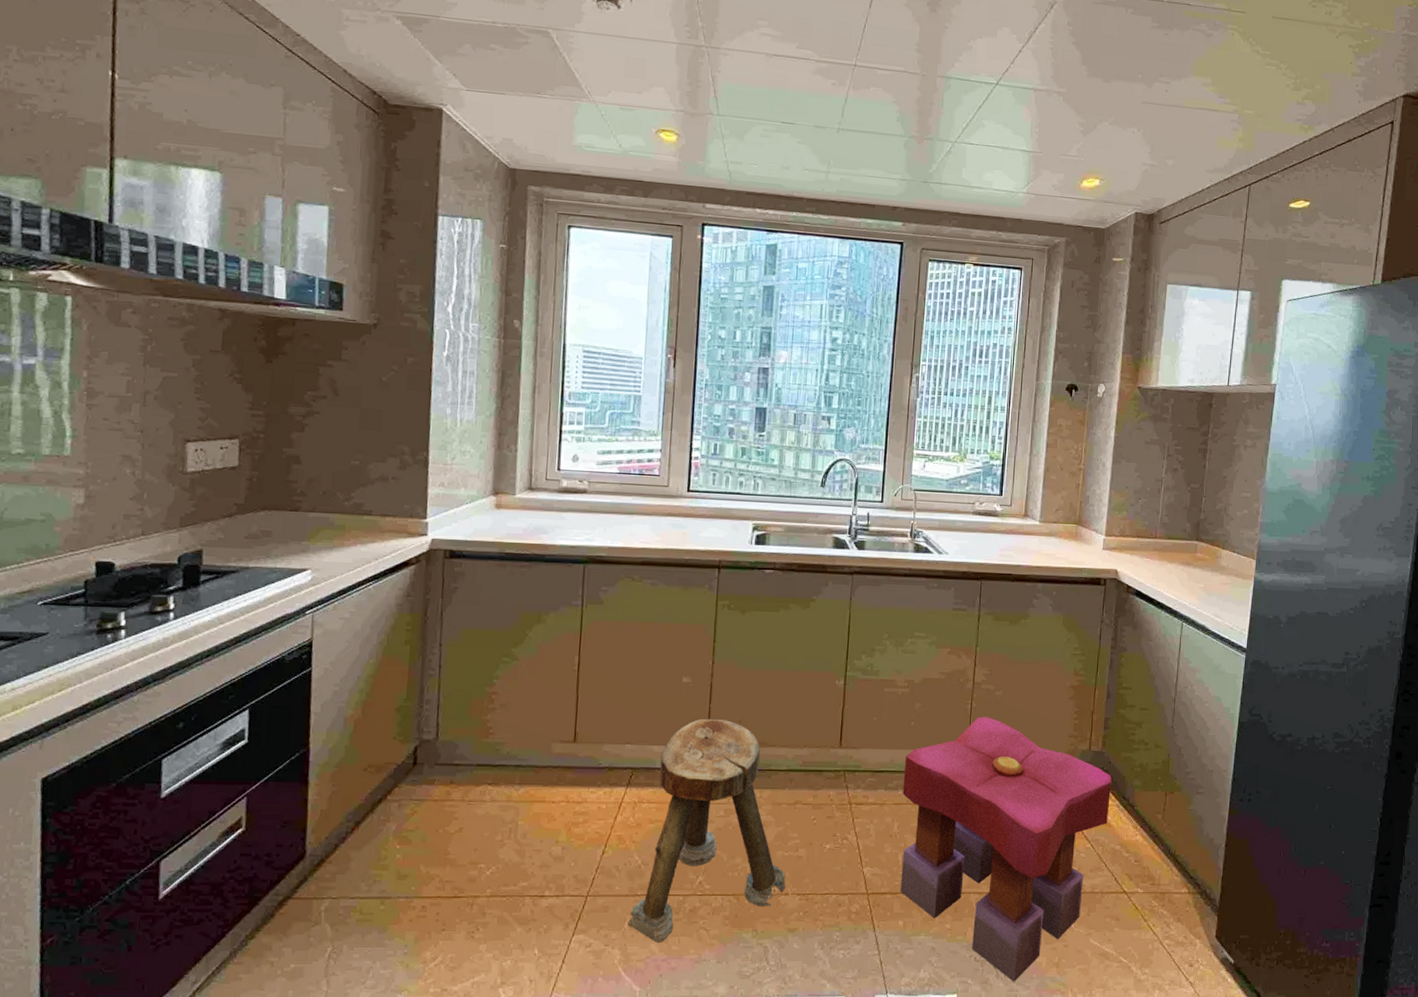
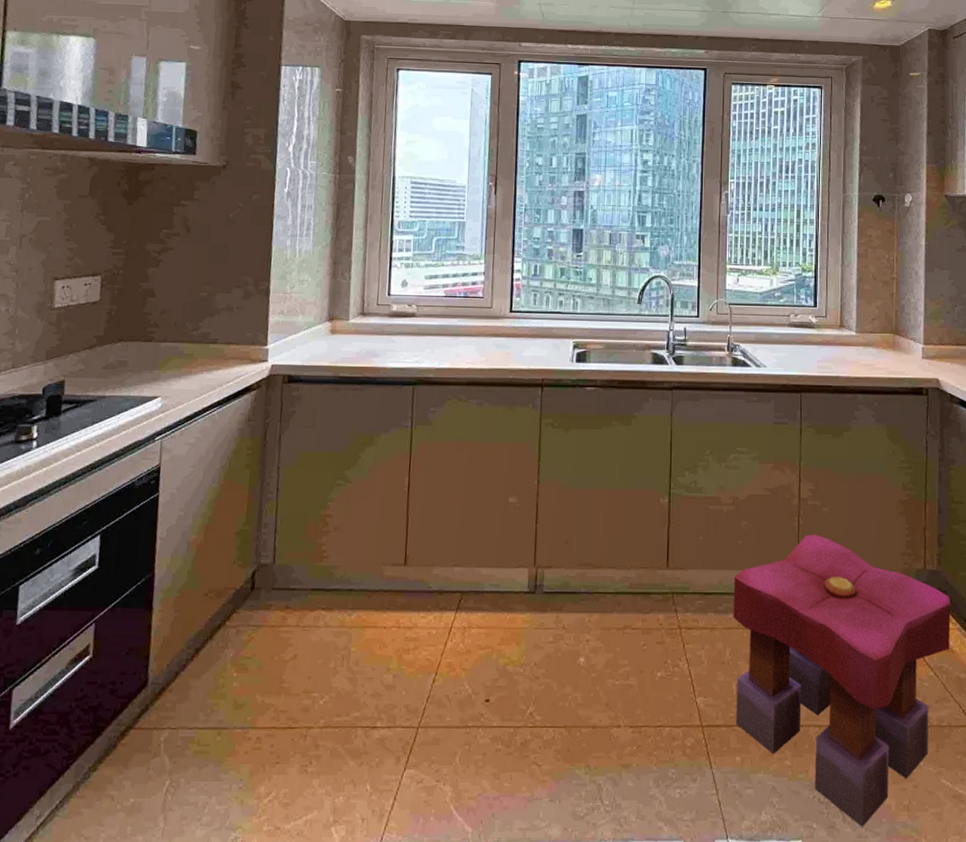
stool: present [628,718,786,944] -> none [459,539,618,780]

